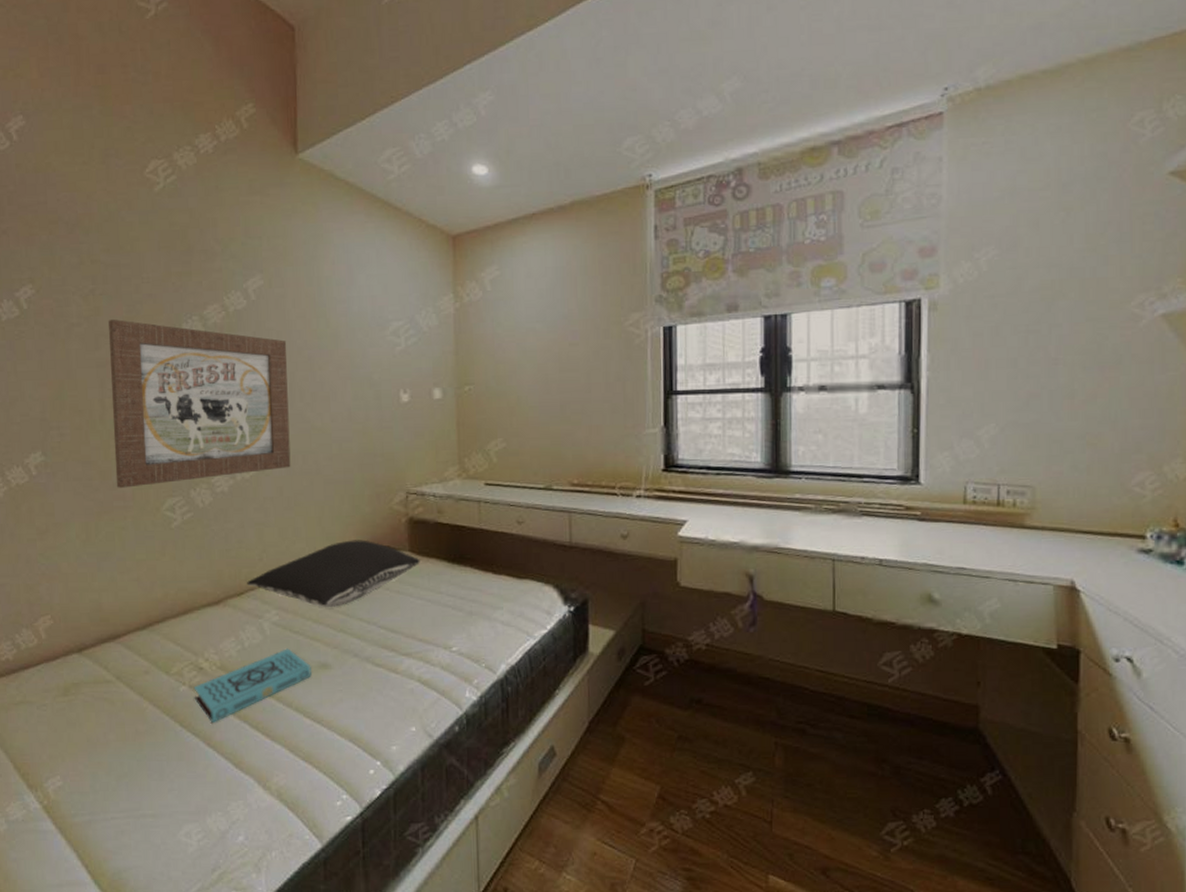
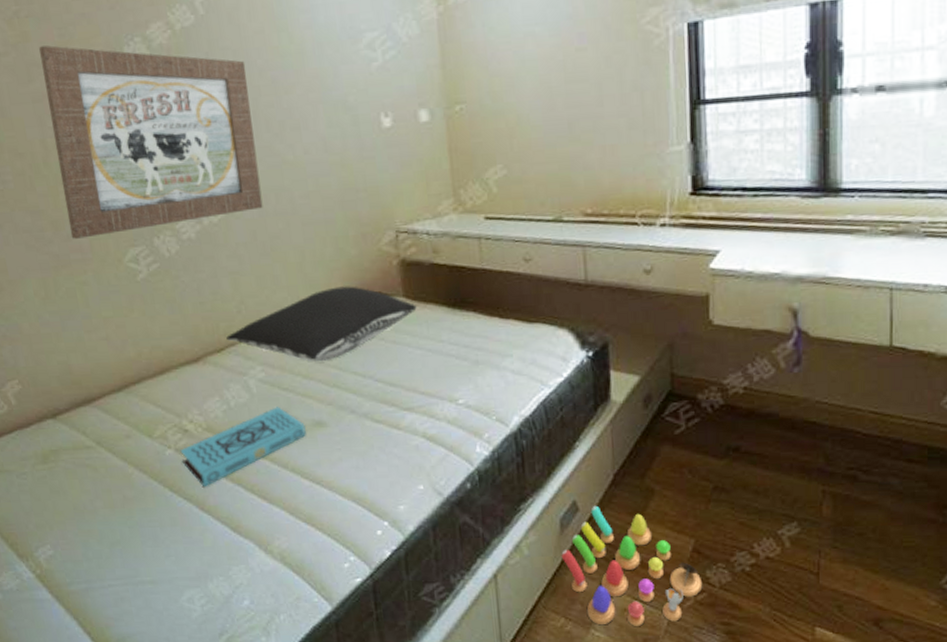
stacking toy: none [538,751,667,870] -> present [561,505,703,626]

